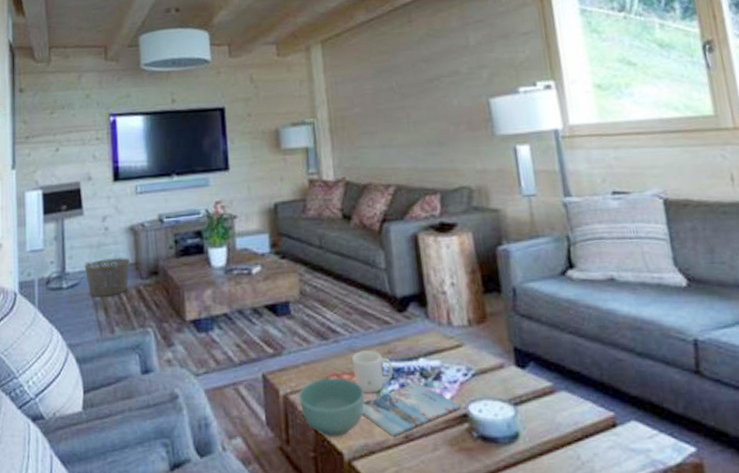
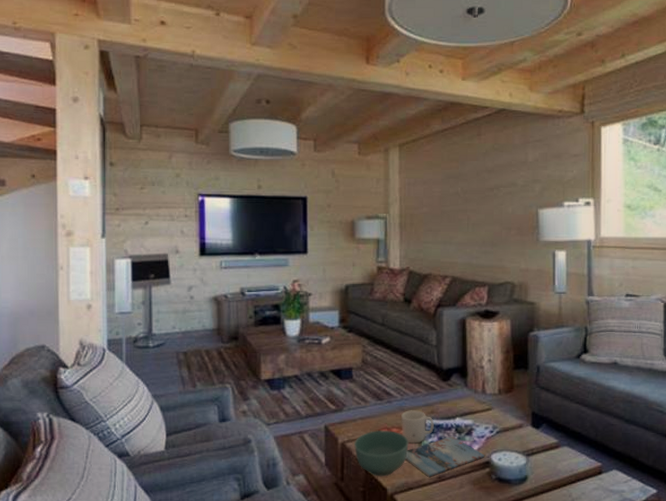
basket: present [84,257,131,297] -> none [170,322,213,356]

